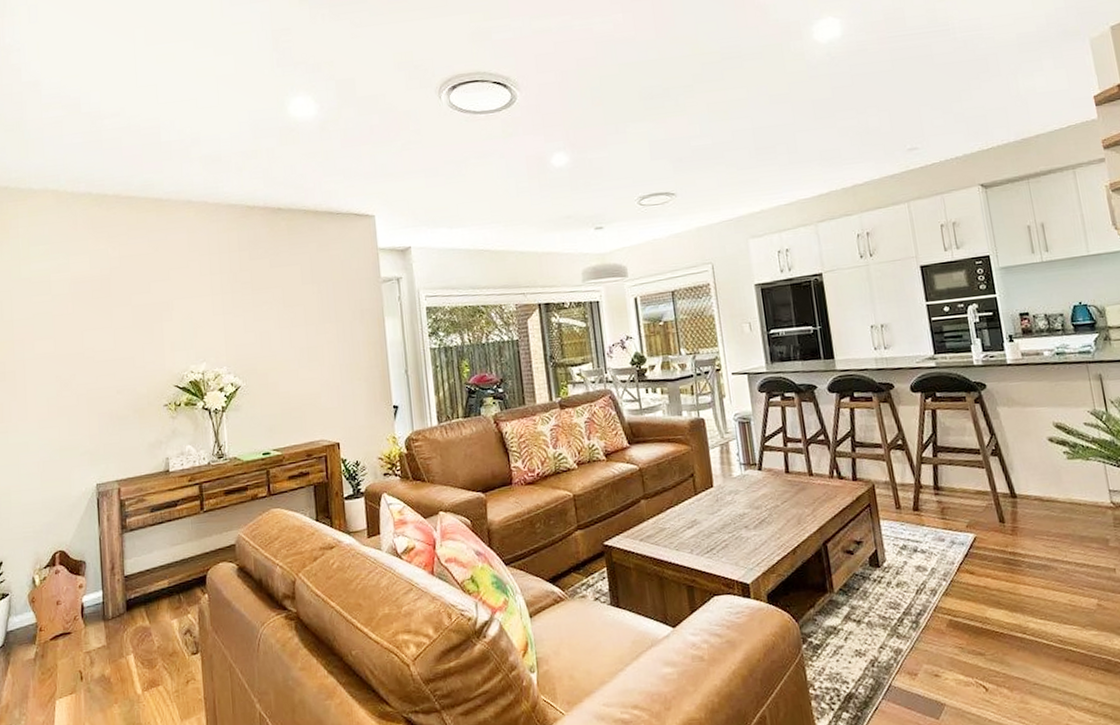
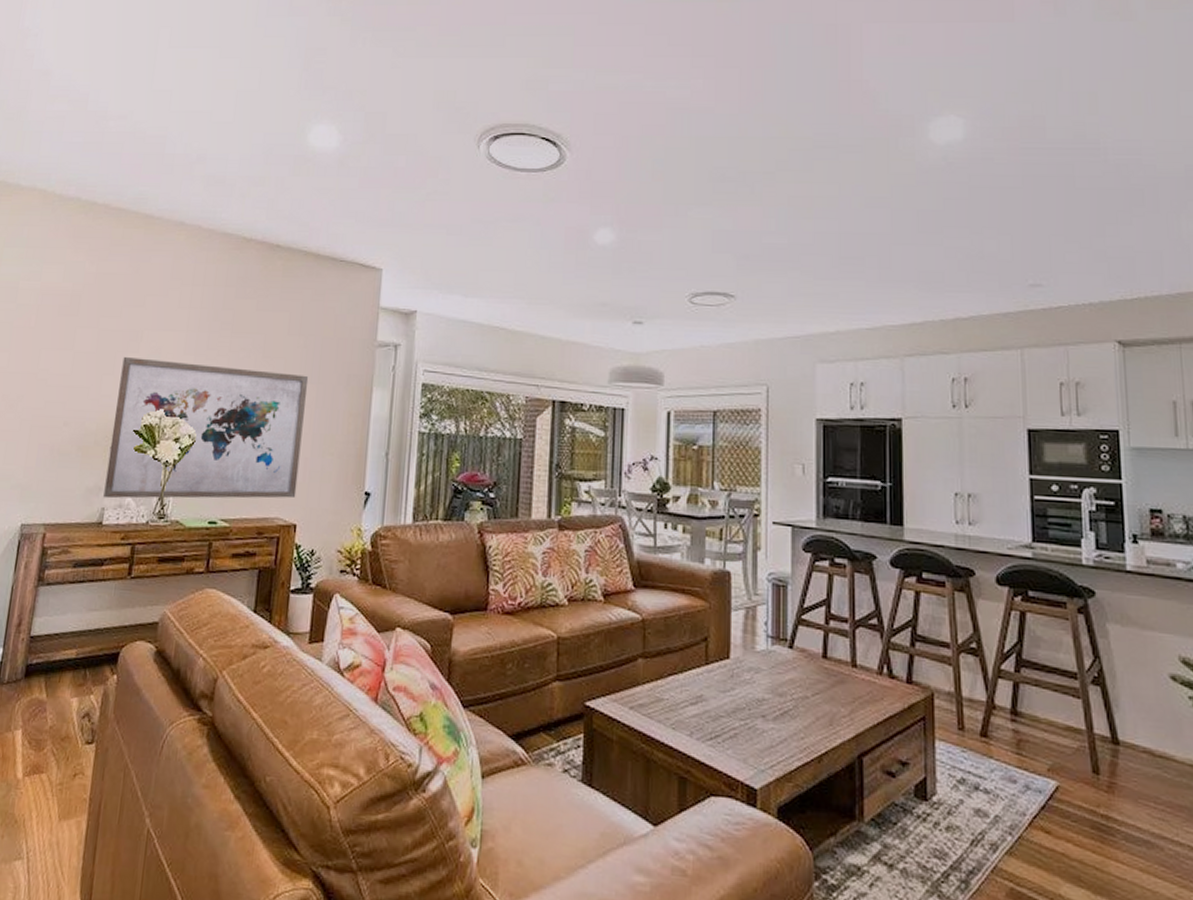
wall art: none [159,316,335,450] -> present [103,357,309,499]

